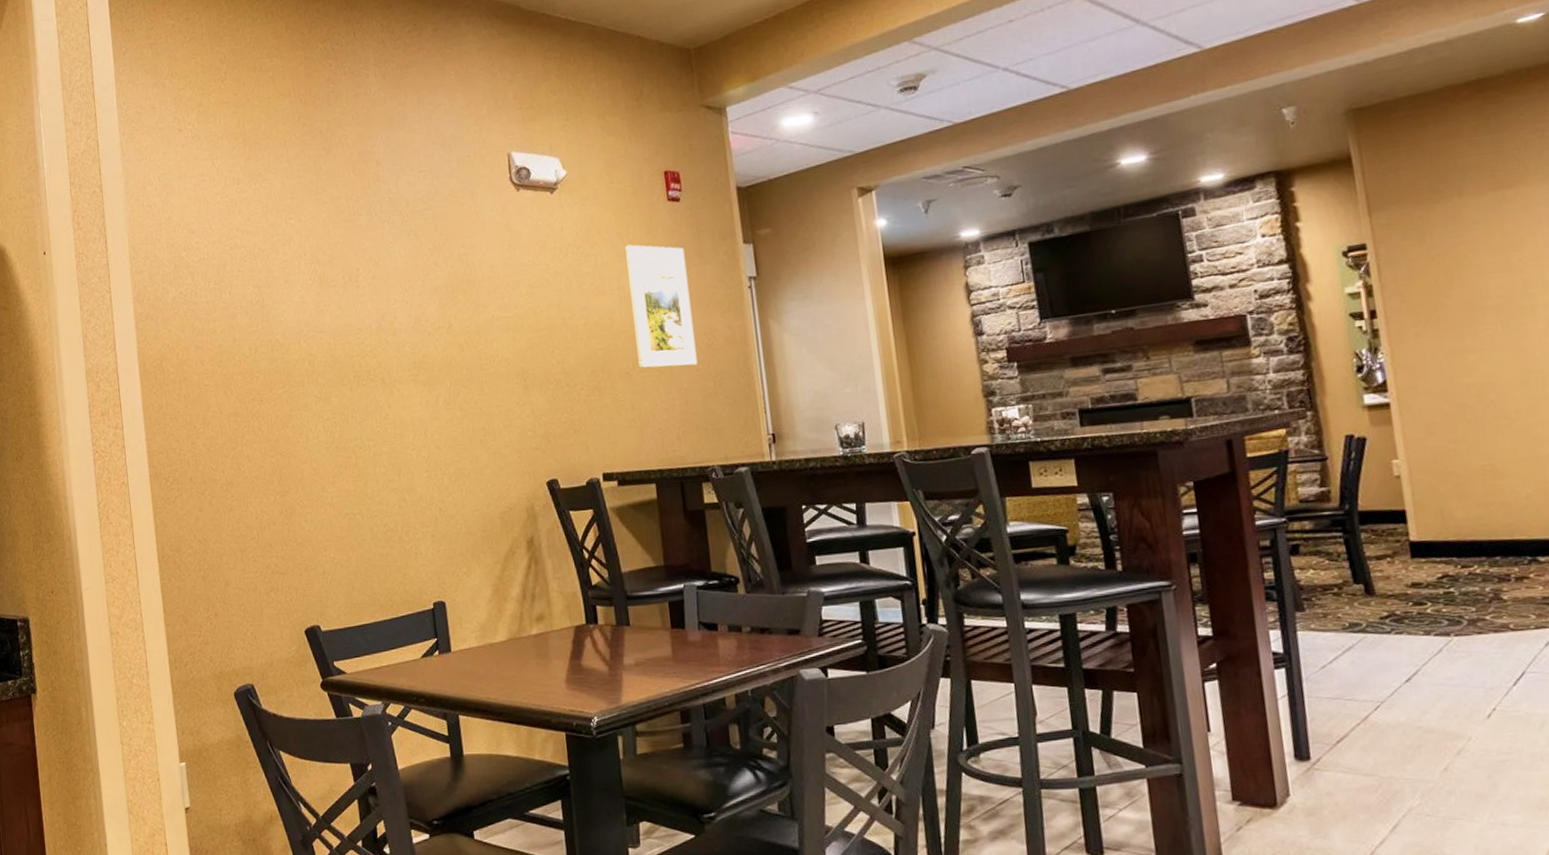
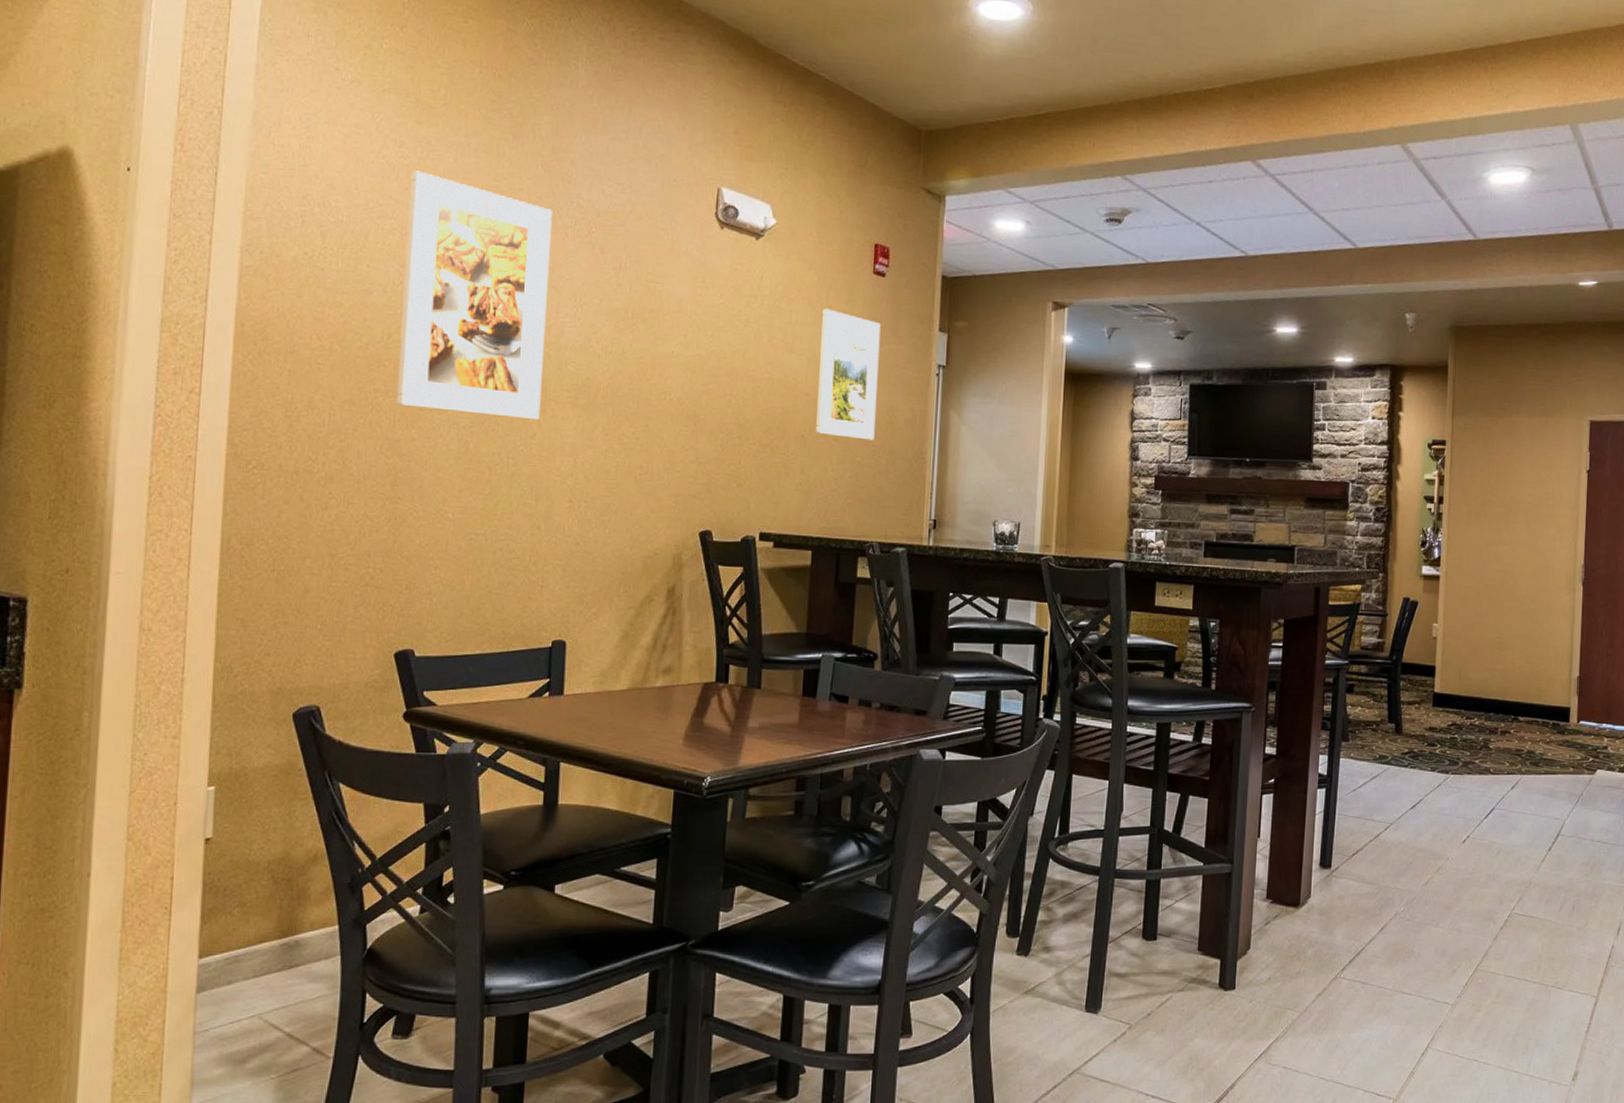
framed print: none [250,200,389,410] -> present [396,170,552,420]

